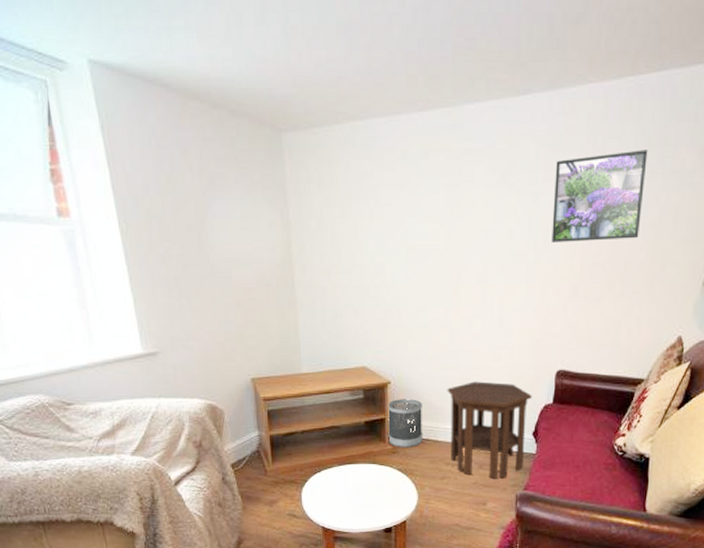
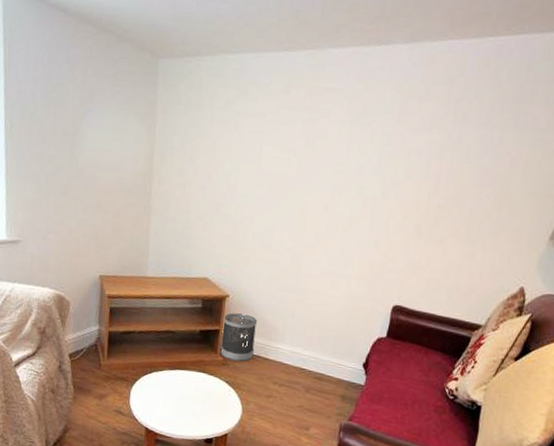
side table: present [447,381,532,479] -> none [278,305,366,406]
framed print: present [552,150,648,242] -> none [399,104,502,187]

